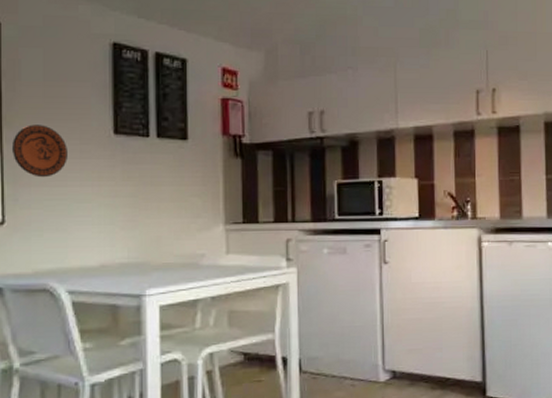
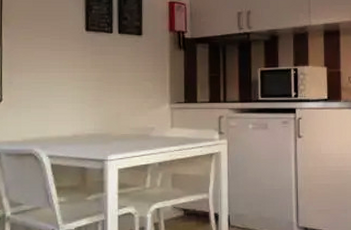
decorative plate: present [11,125,67,178] -> none [8,24,50,65]

